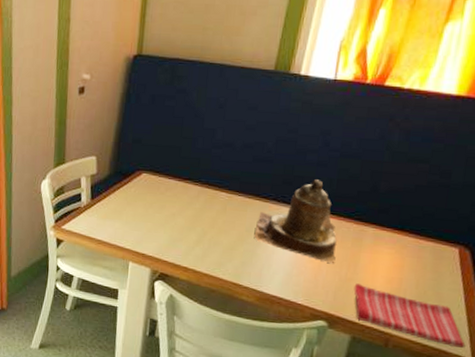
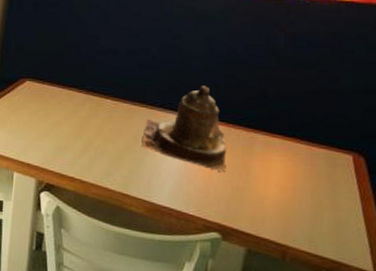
dish towel: present [354,283,466,348] -> none [247,193,366,260]

